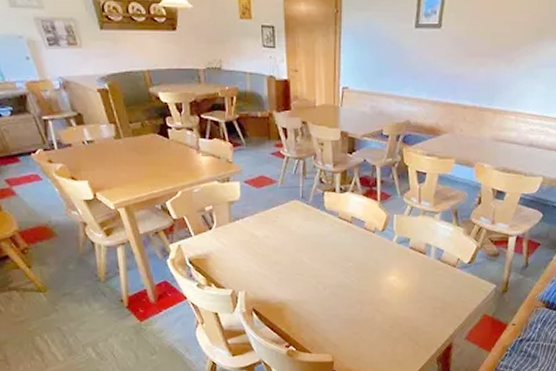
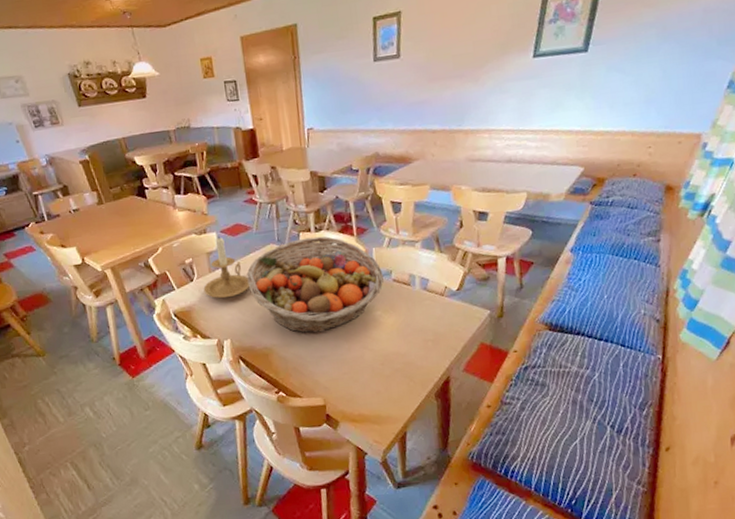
candle holder: none [222,187,270,250] -> present [203,237,251,299]
fruit basket: none [267,197,401,292] -> present [246,236,384,334]

